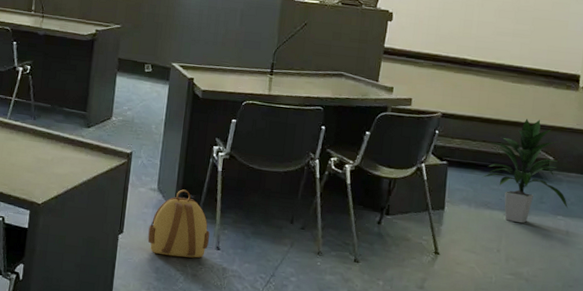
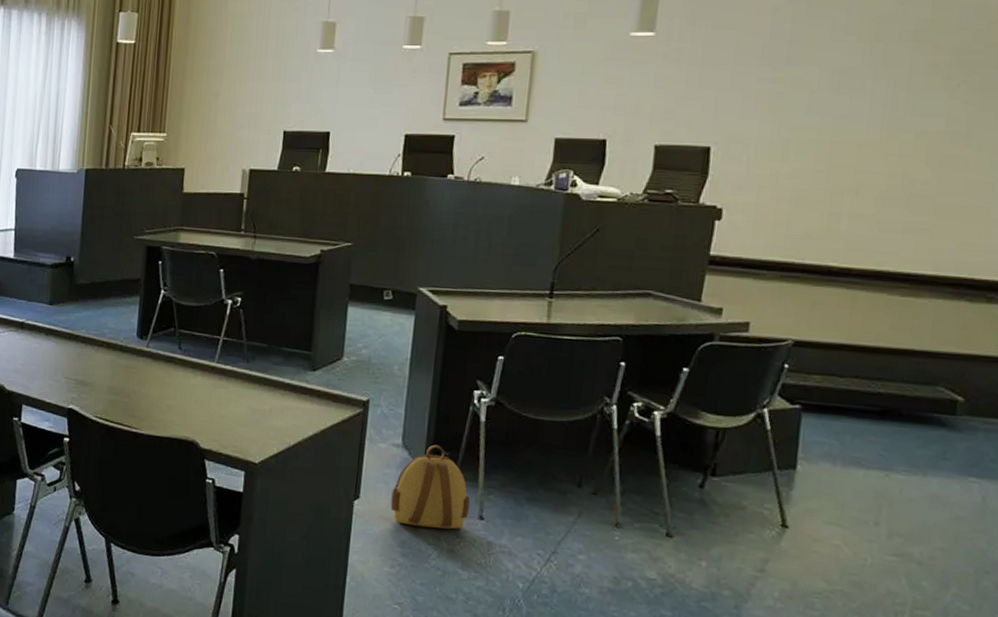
indoor plant: present [481,118,568,224] -> none [852,345,985,488]

